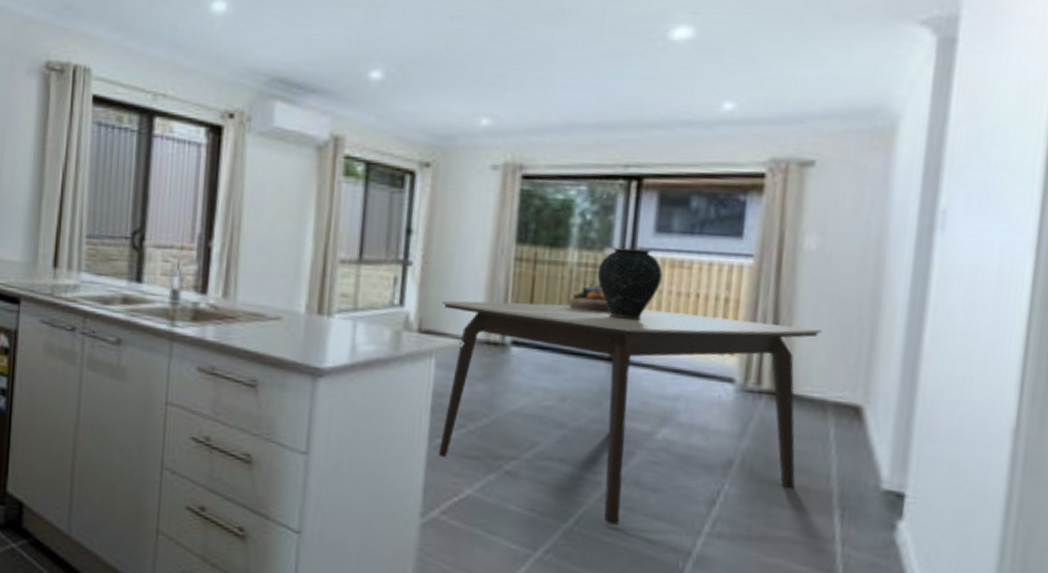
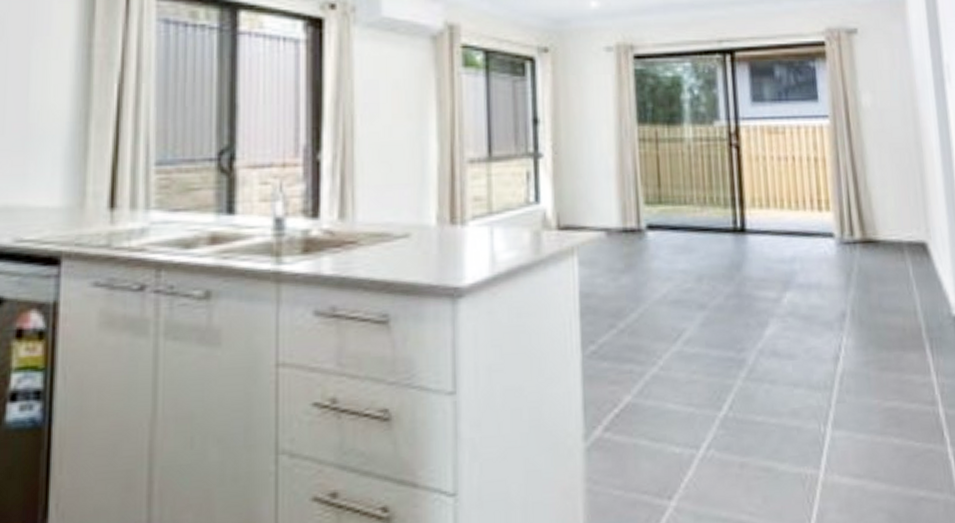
dining table: present [438,300,823,525] -> none [577,176,894,402]
decorative bowl: present [568,284,611,313] -> none [691,157,728,186]
vase: present [597,248,663,321] -> none [711,119,764,190]

